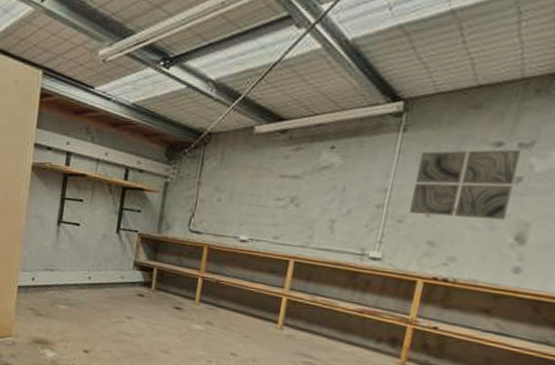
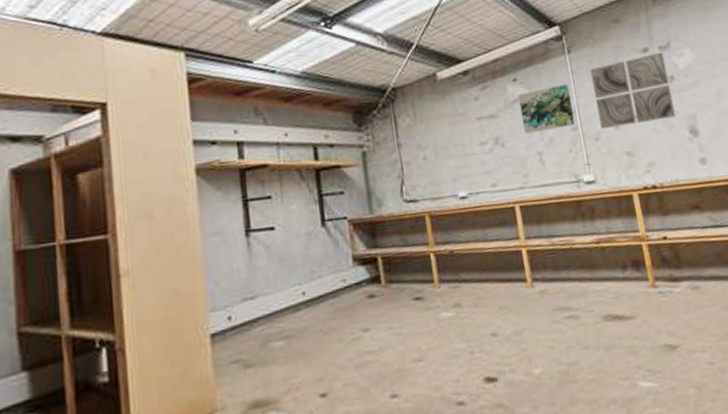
wall art: none [323,161,390,204] -> present [518,83,576,134]

